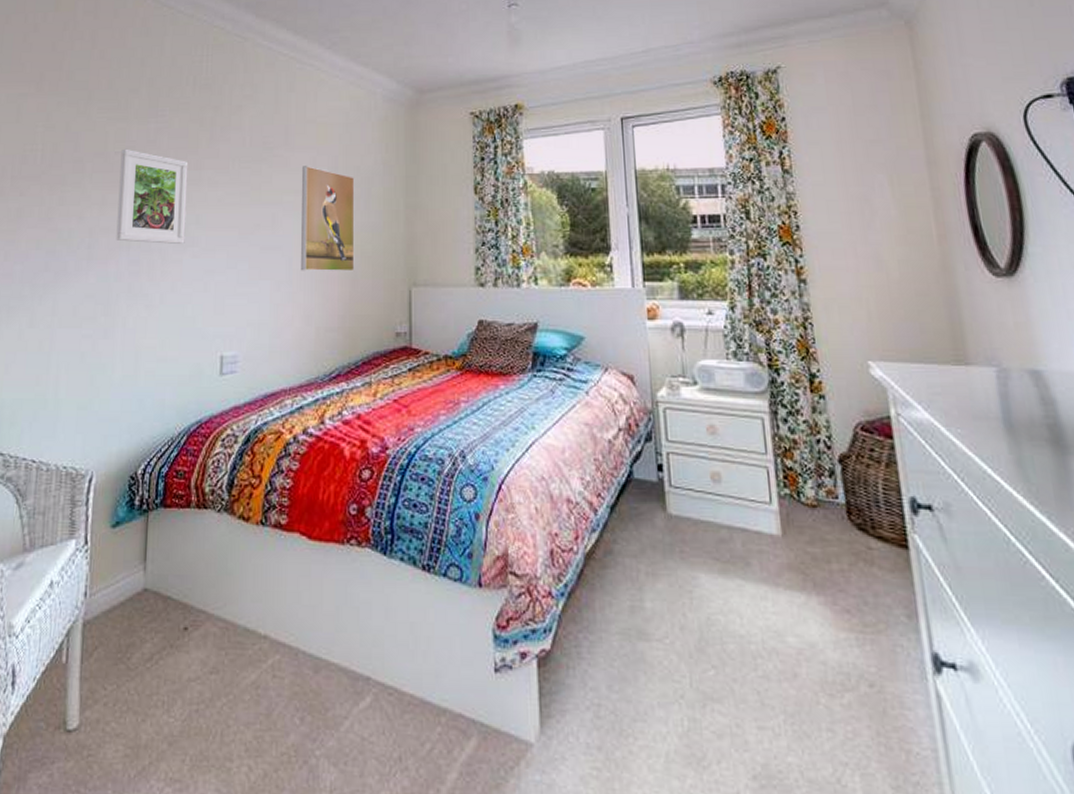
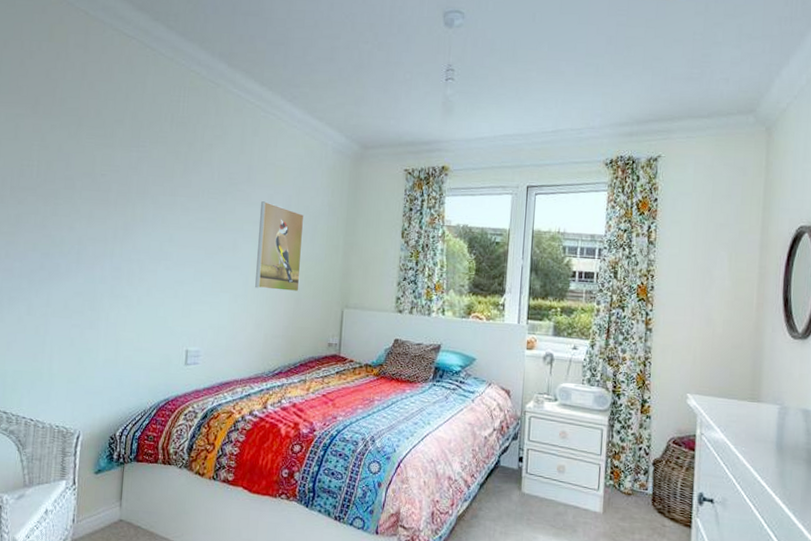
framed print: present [116,148,189,245] -> none [101,172,165,258]

